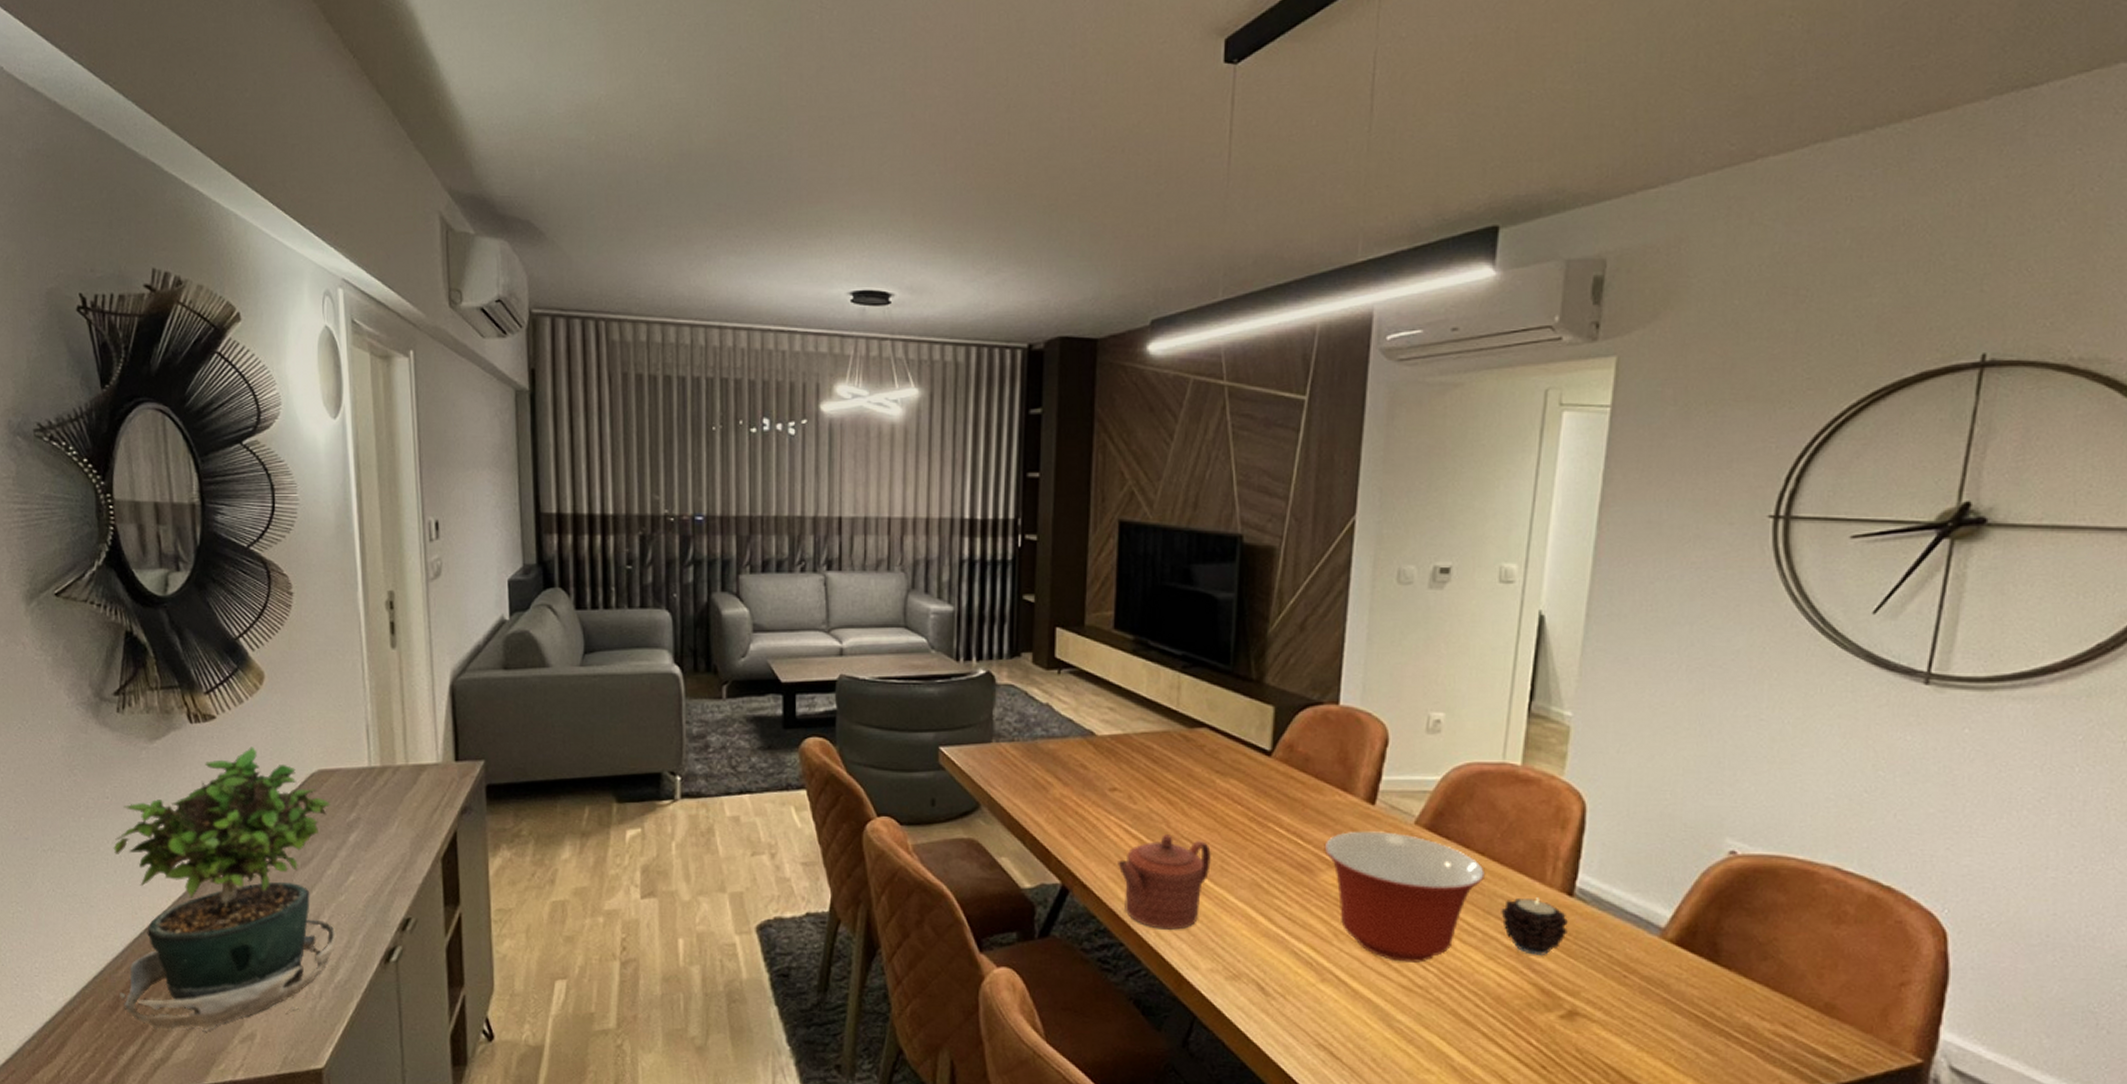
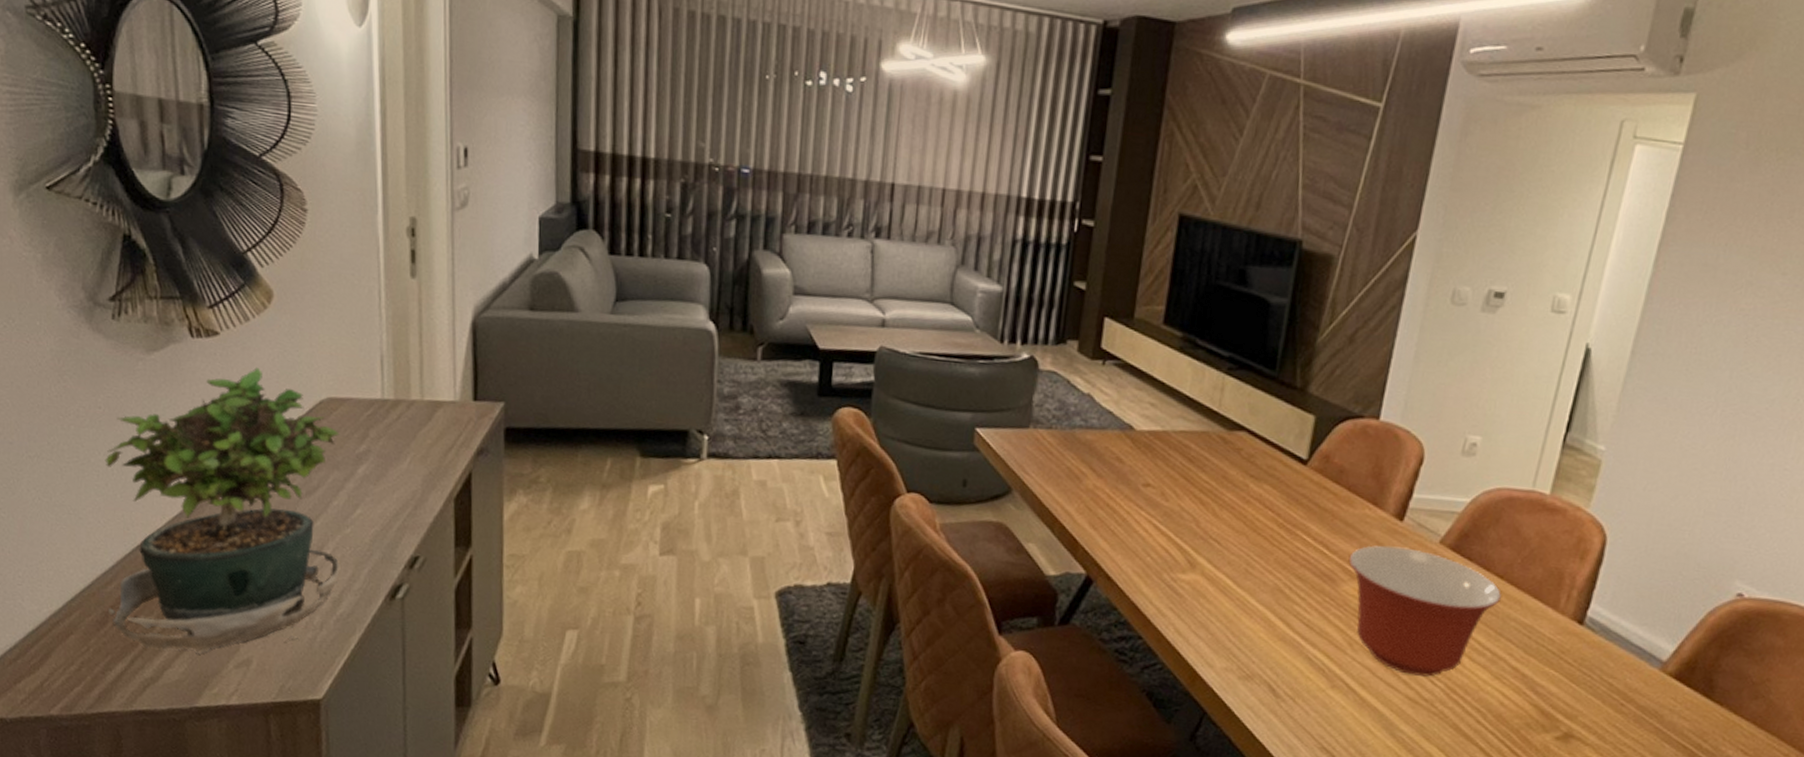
teapot: present [1118,834,1211,930] -> none [1144,533,1238,628]
candle: present [1501,898,1568,955] -> none [1512,623,1575,679]

